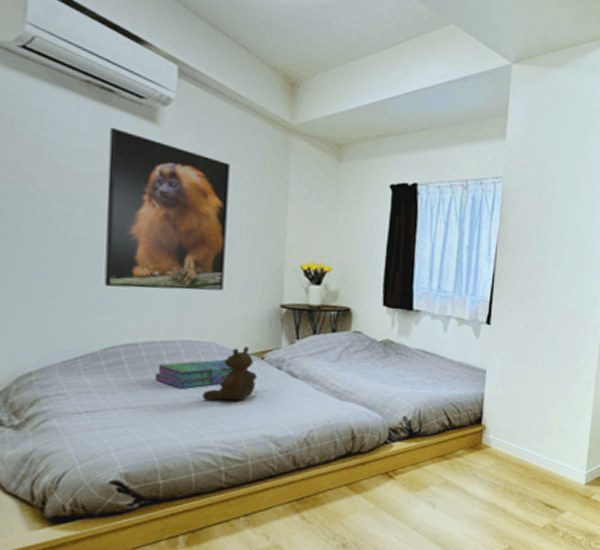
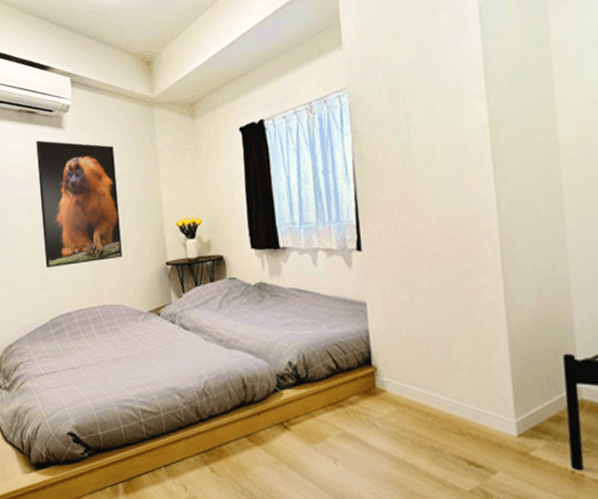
stack of books: present [155,359,232,389] -> none [85,319,138,349]
teddy bear: present [202,346,257,401] -> none [119,304,157,358]

